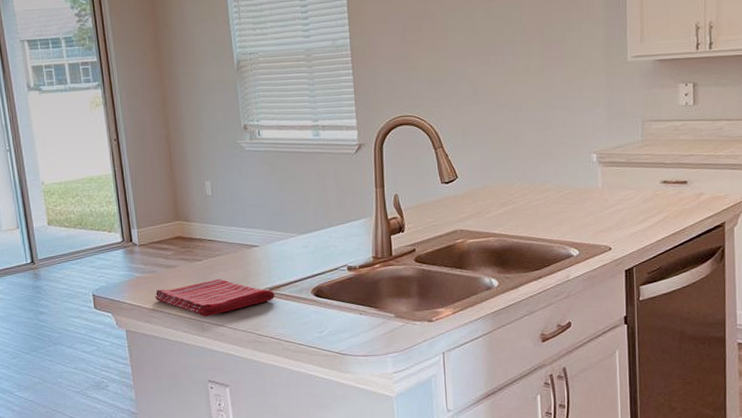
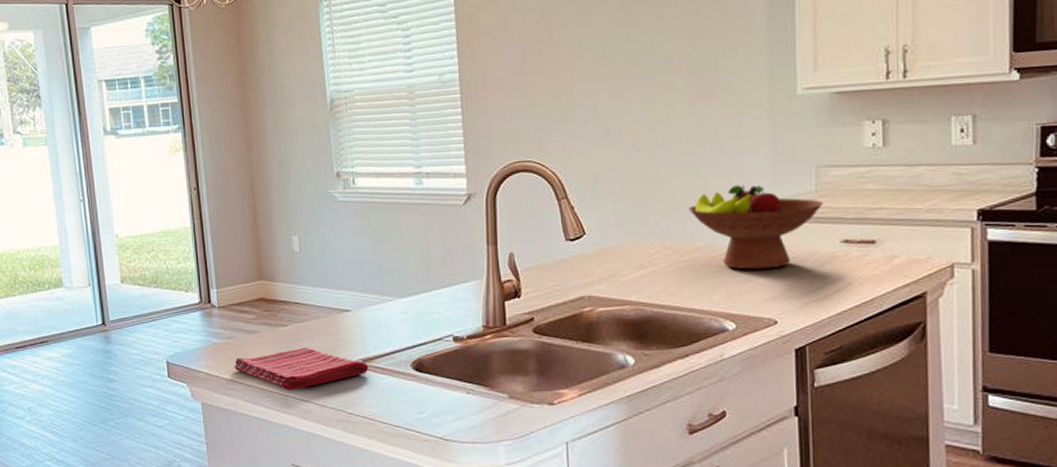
fruit bowl: none [541,136,647,206] -> present [688,185,823,270]

